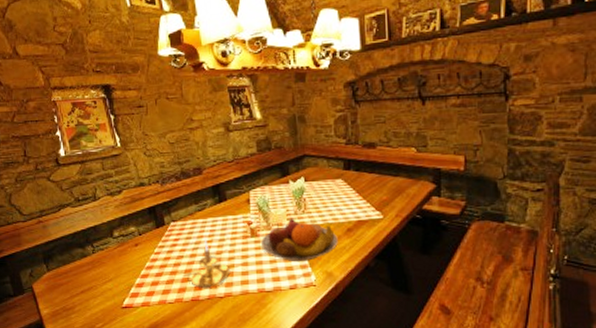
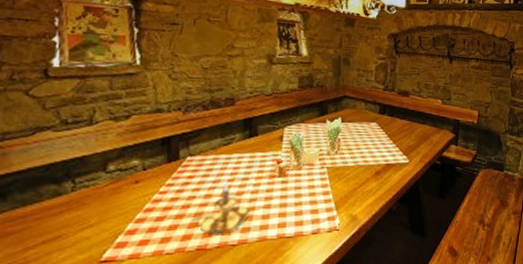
fruit bowl: present [260,218,338,262] -> none [287,158,366,205]

